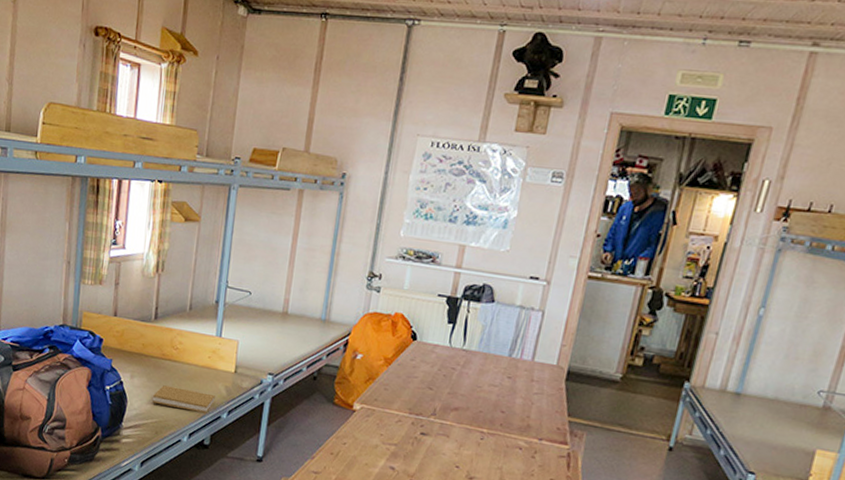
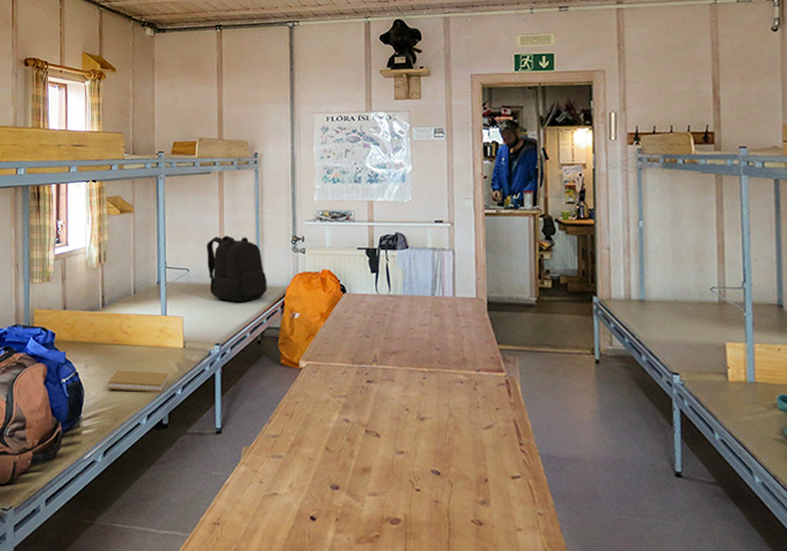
backpack: none [271,261,334,336] -> present [206,235,267,303]

